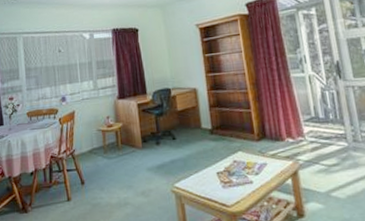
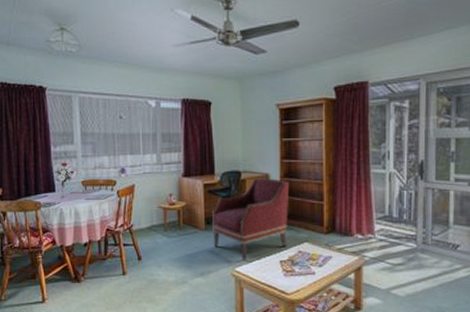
armchair: none [148,92,222,175] -> present [212,178,290,260]

